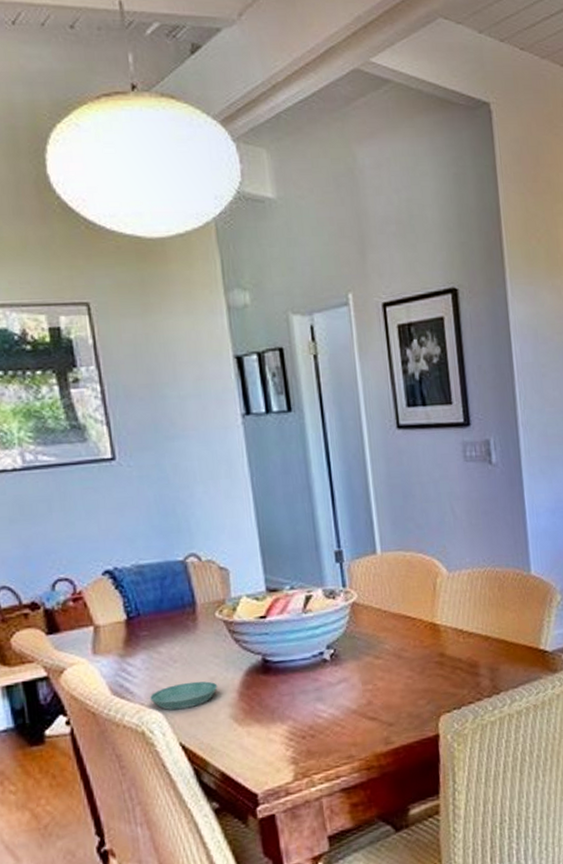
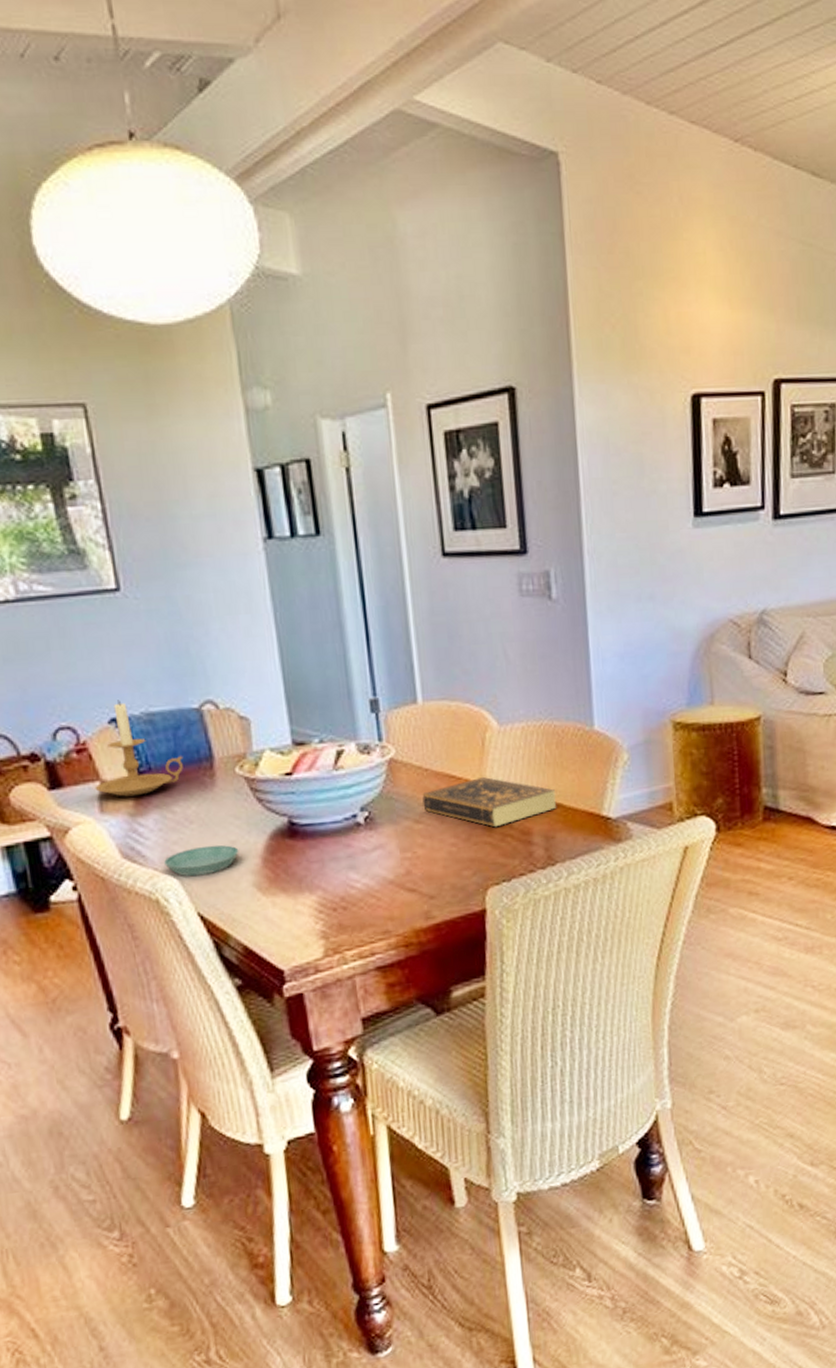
candle holder: none [88,554,169,640] -> present [95,700,184,797]
book: none [381,616,499,662] -> present [422,776,556,828]

